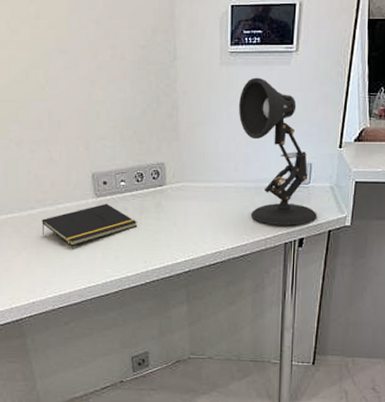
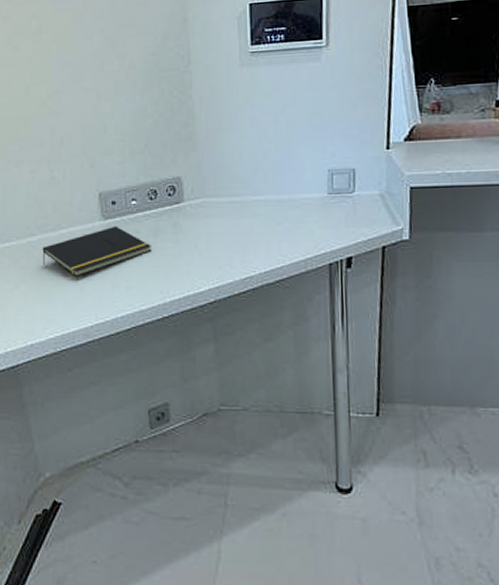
desk lamp: present [238,77,317,225] -> none [263,77,367,243]

